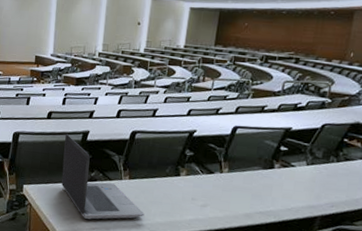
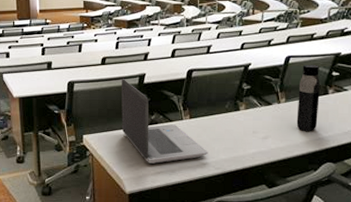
water bottle: none [237,136,267,204] -> present [296,64,320,131]

